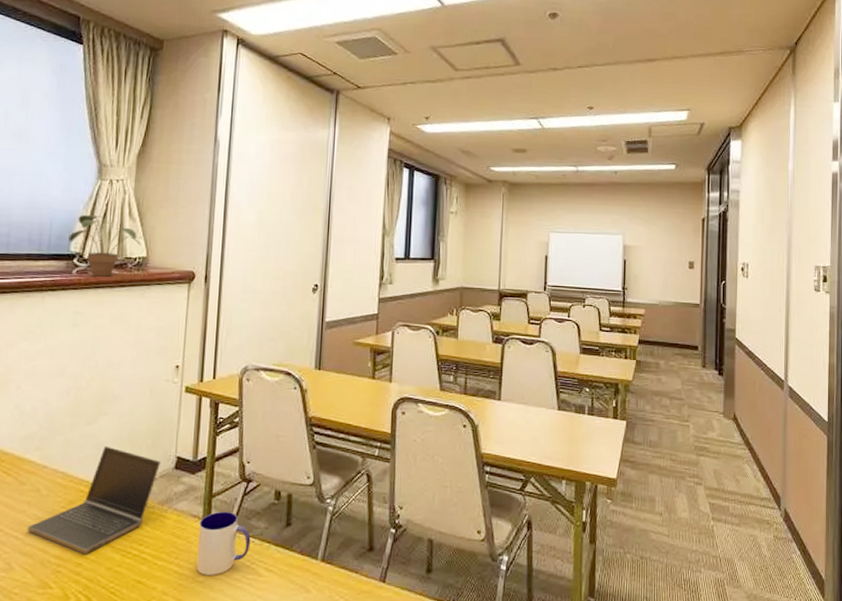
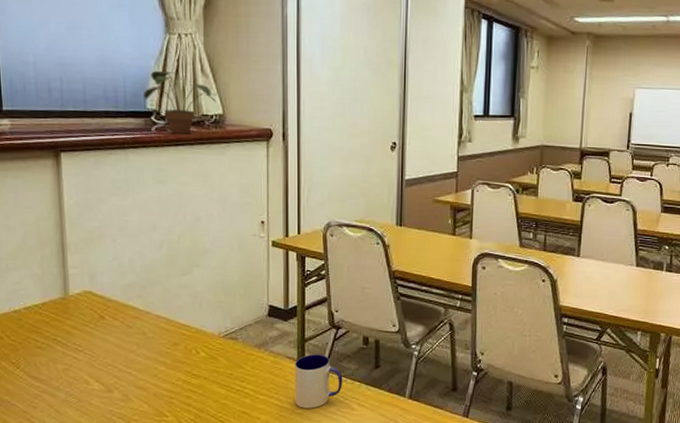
laptop computer: present [27,446,162,554] -> none [138,294,255,389]

